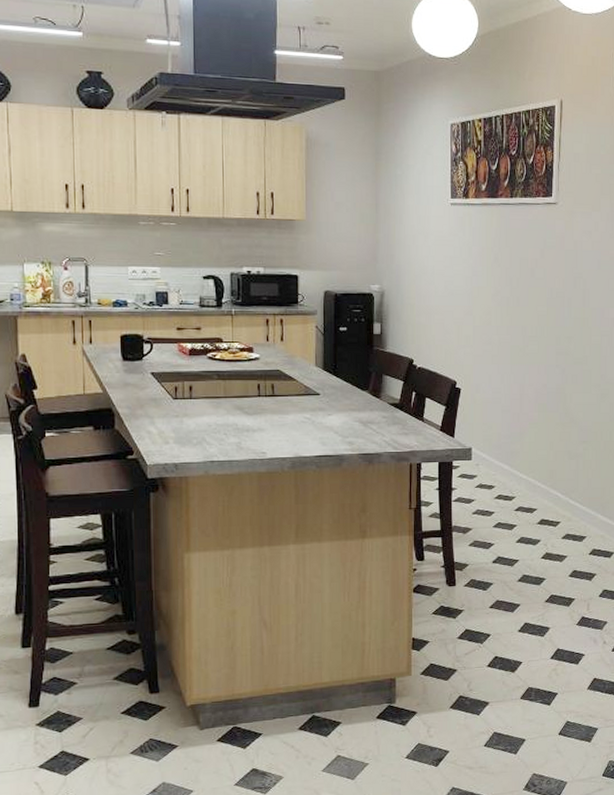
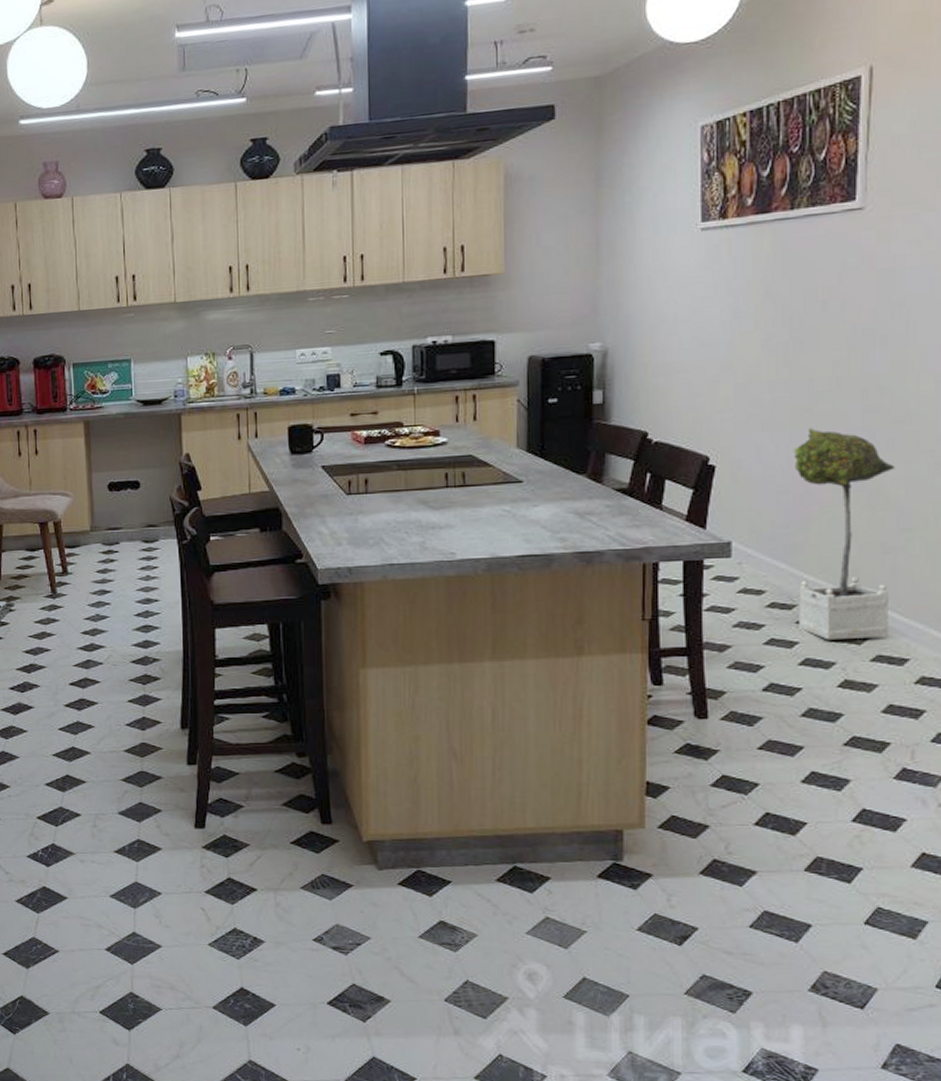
potted tree: none [513,363,577,523] -> present [793,428,896,640]

